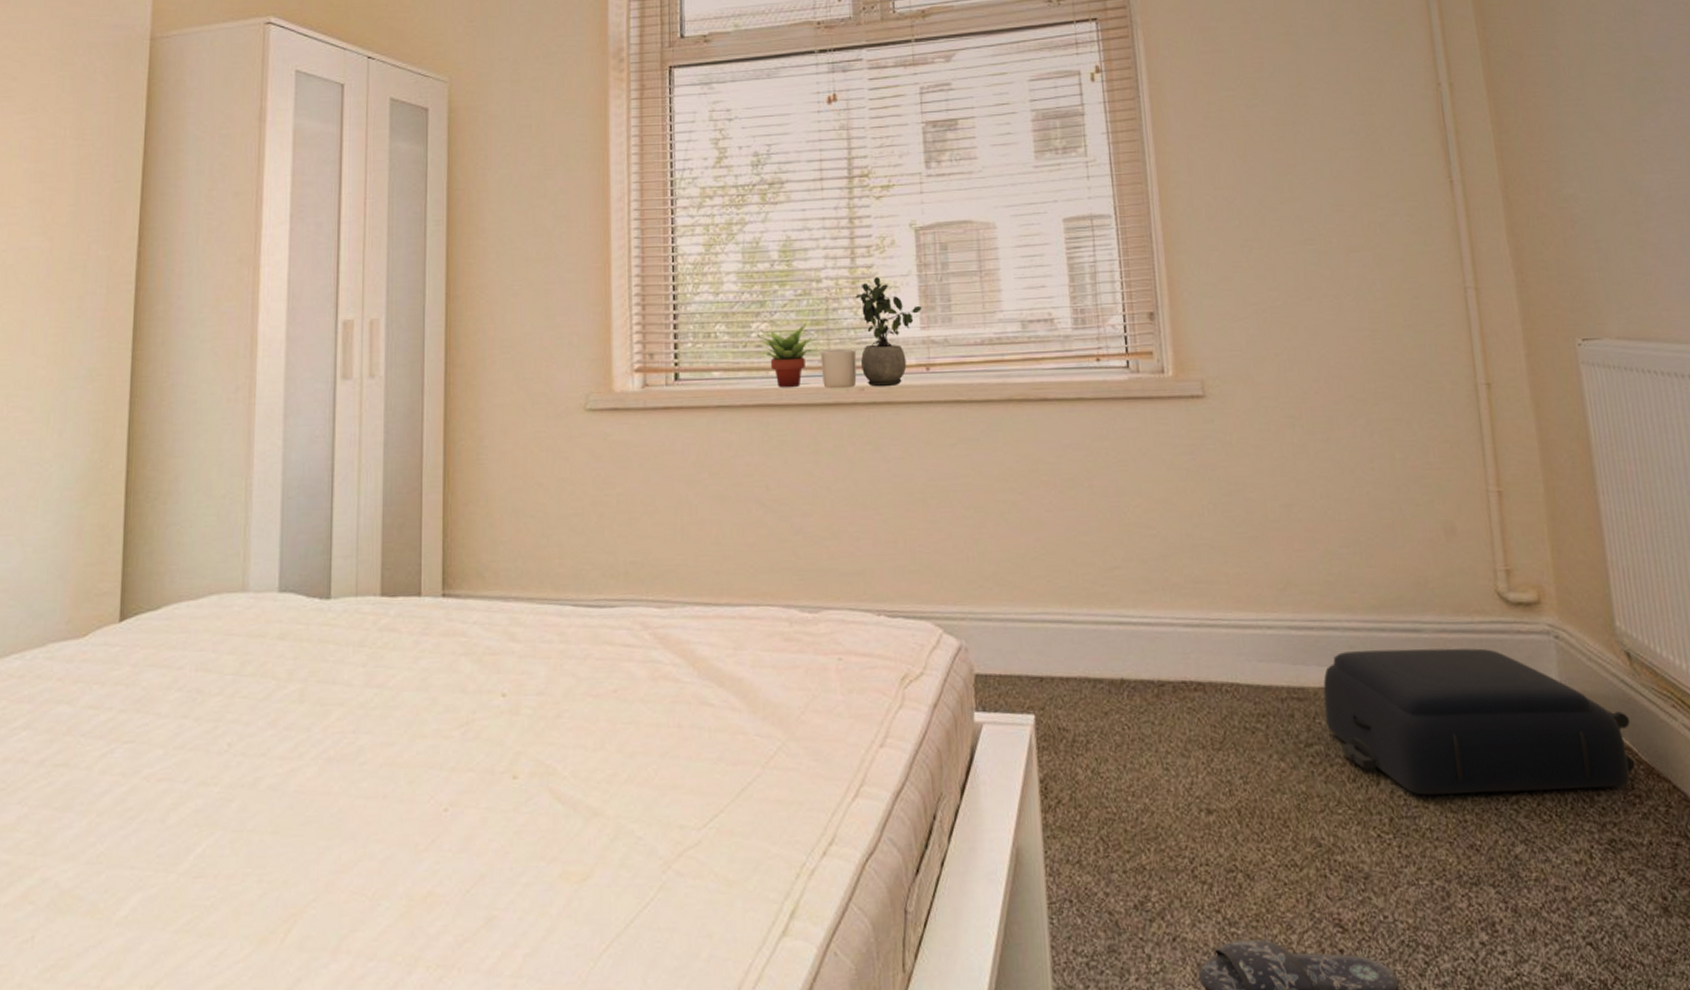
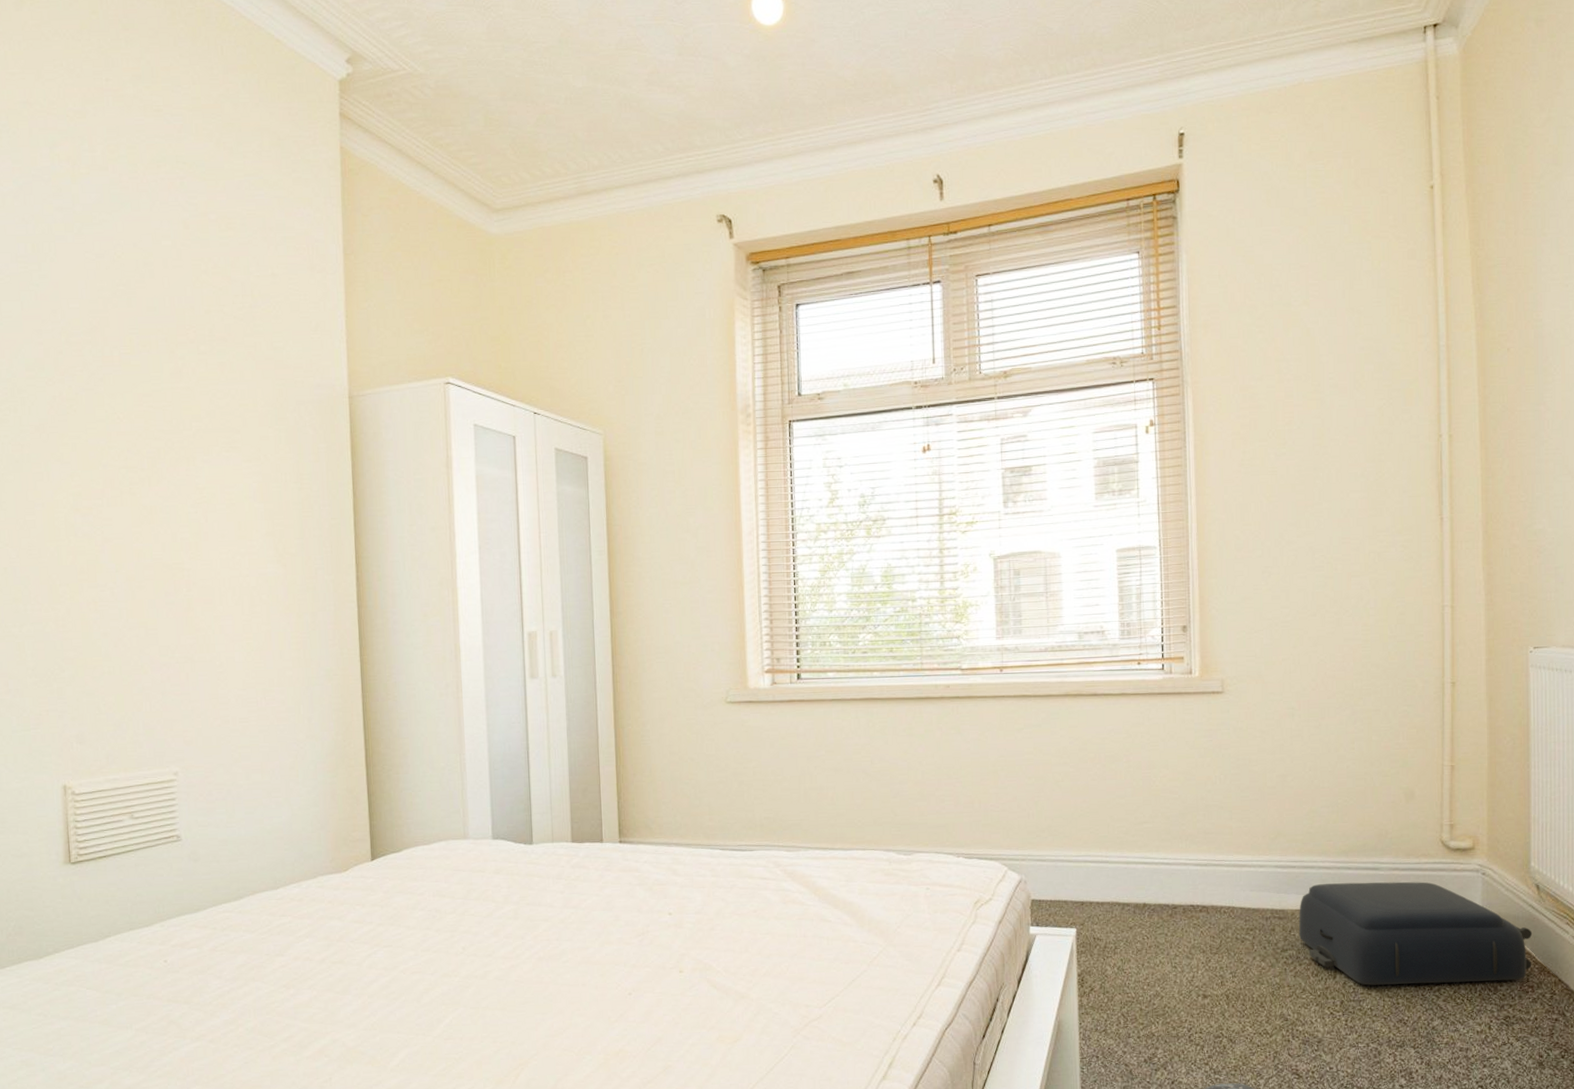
succulent plant: present [758,323,818,389] -> none [864,634,913,686]
mug: present [820,348,857,389] -> none [915,654,944,686]
potted plant: present [855,277,922,387] -> none [944,597,998,685]

